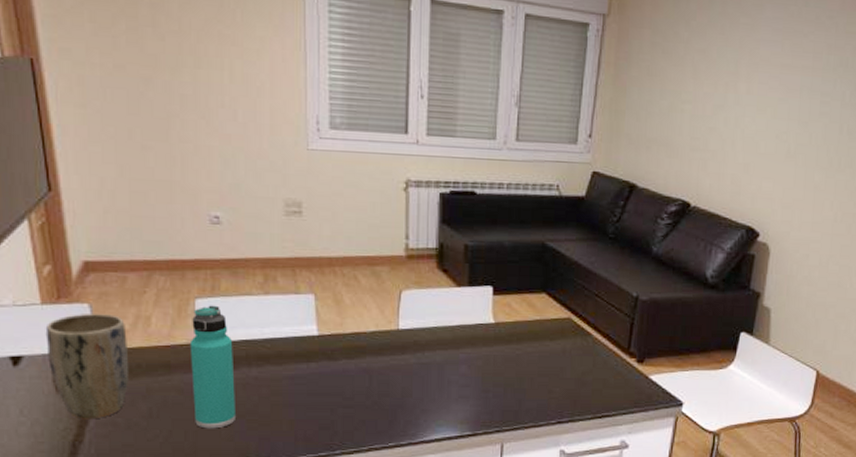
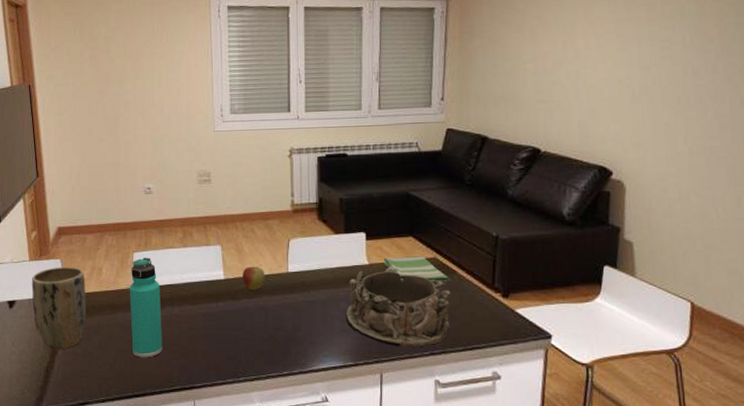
apple: none [341,319,370,349] -> present [242,265,265,290]
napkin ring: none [464,327,584,416] -> present [345,267,451,347]
dish towel: none [511,315,584,345] -> present [383,256,450,282]

